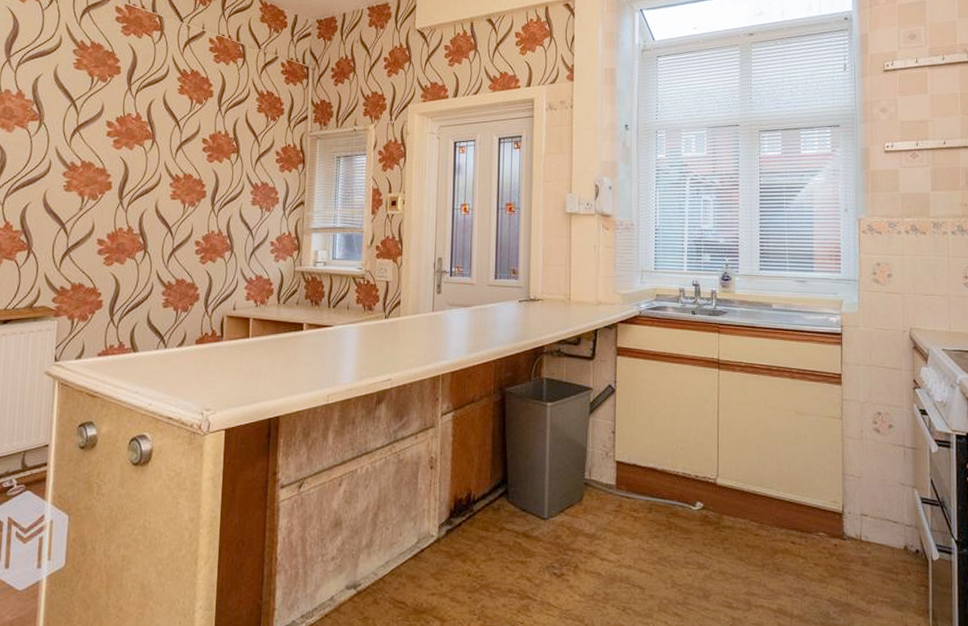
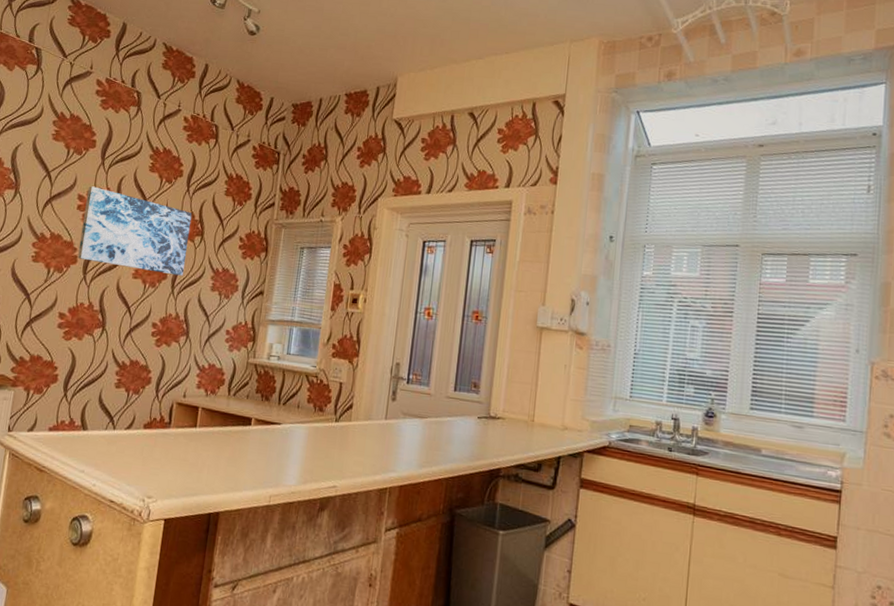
wall art: none [112,112,226,193] -> present [77,186,193,276]

